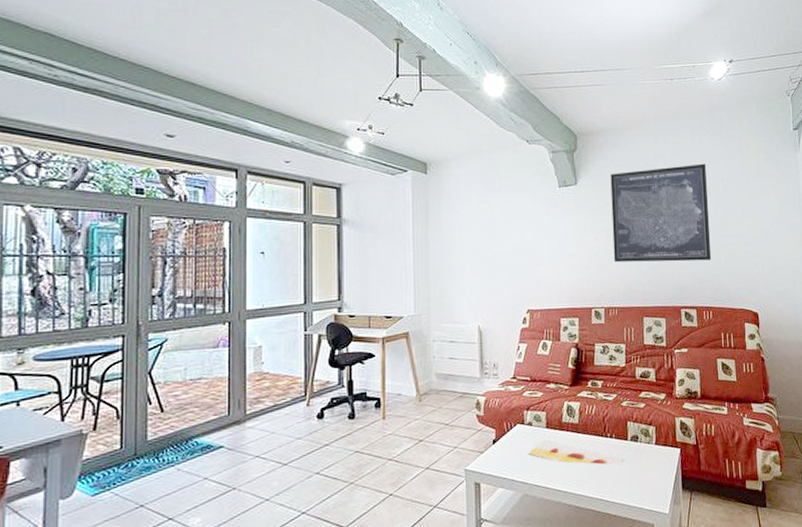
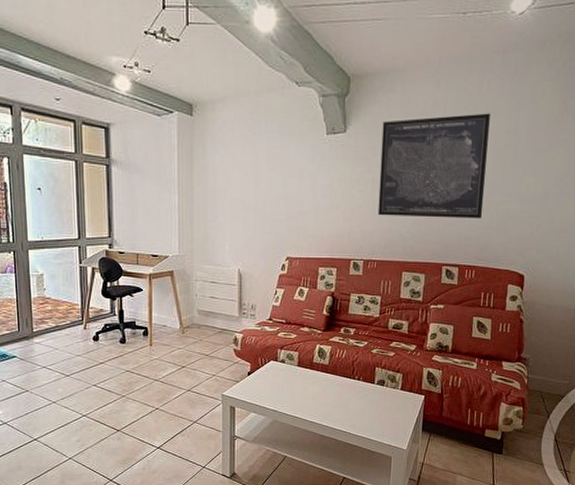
painting: present [528,439,625,466] -> none [280,376,370,405]

